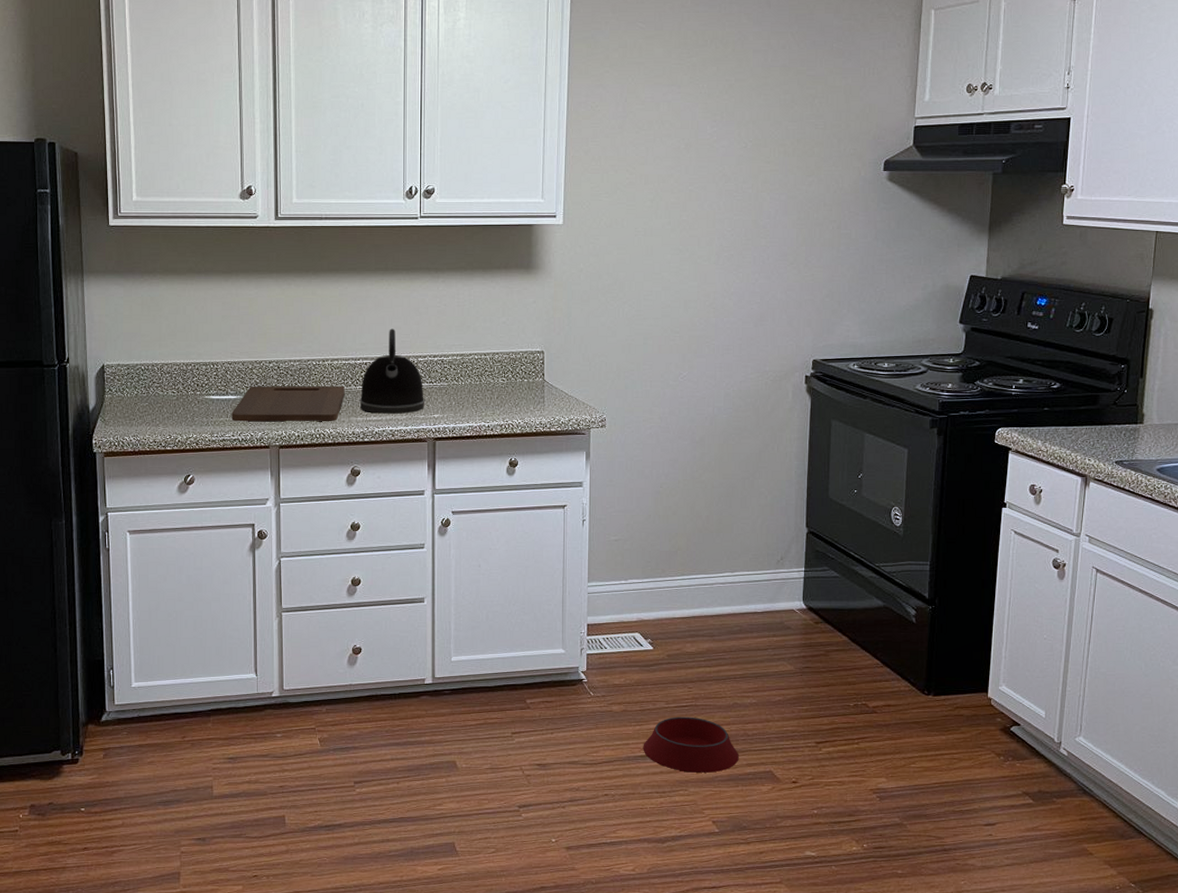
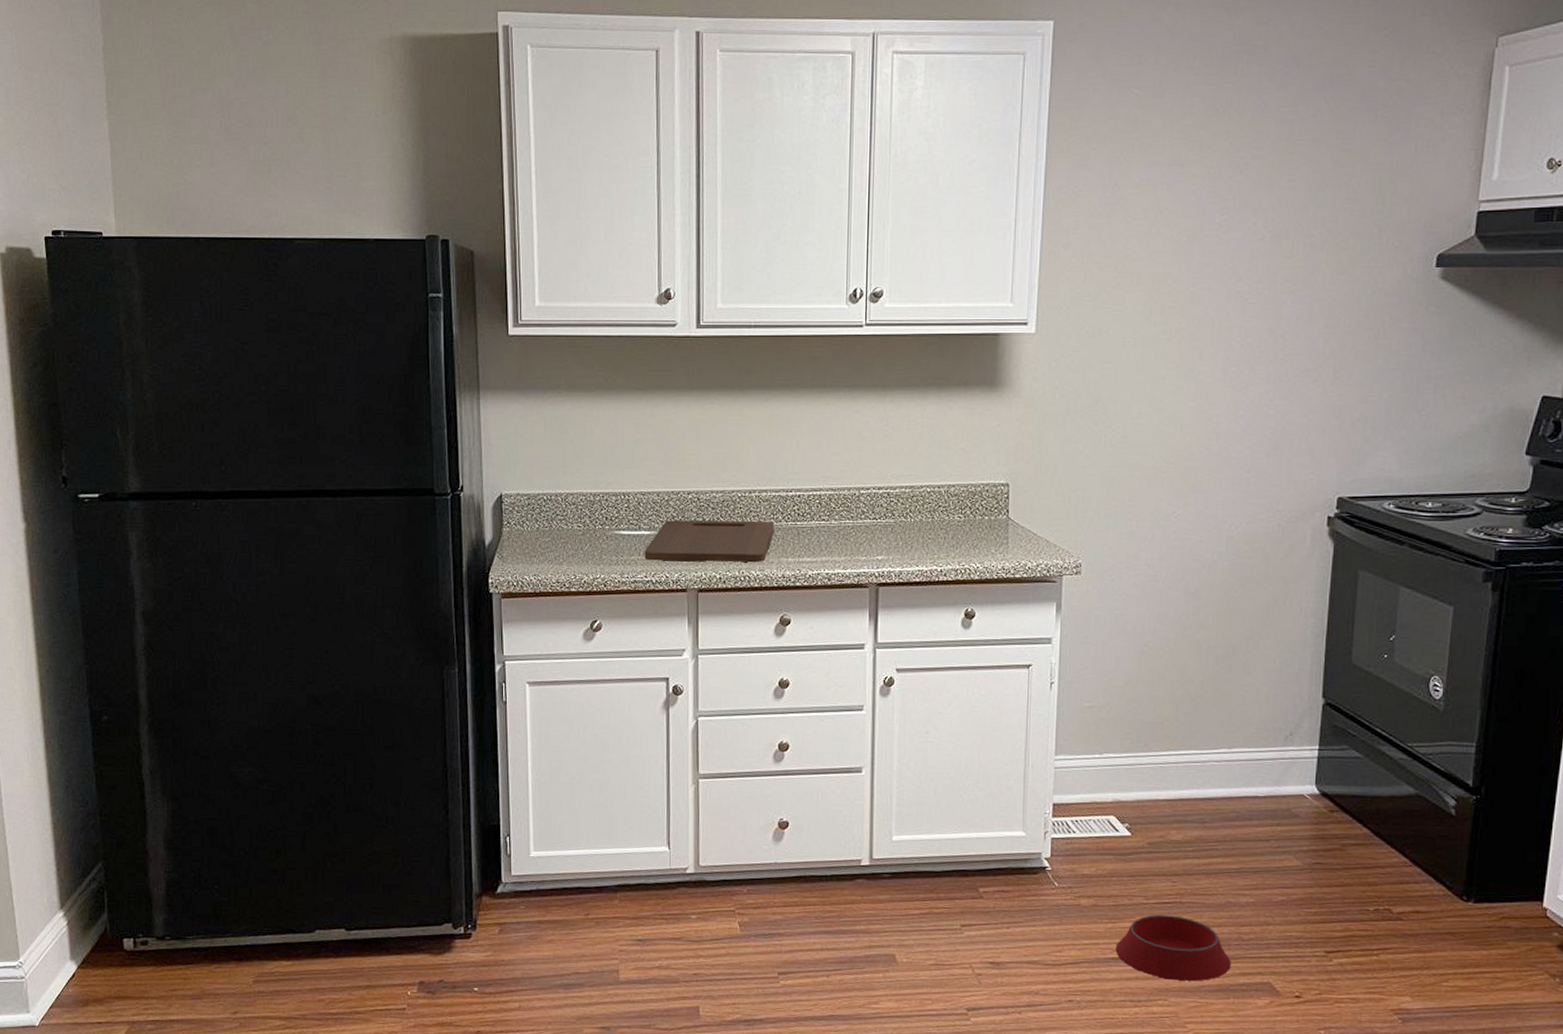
kettle: present [359,328,425,415] -> none [791,455,868,556]

